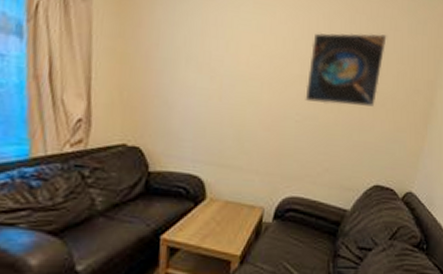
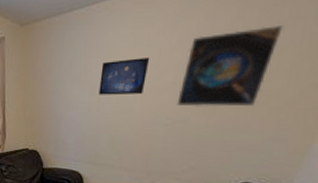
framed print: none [220,44,275,86] -> present [98,57,150,95]

